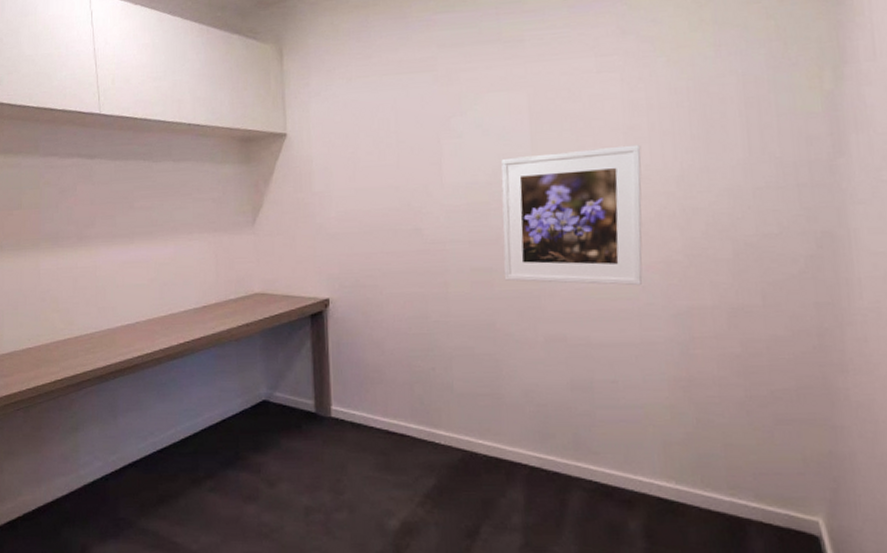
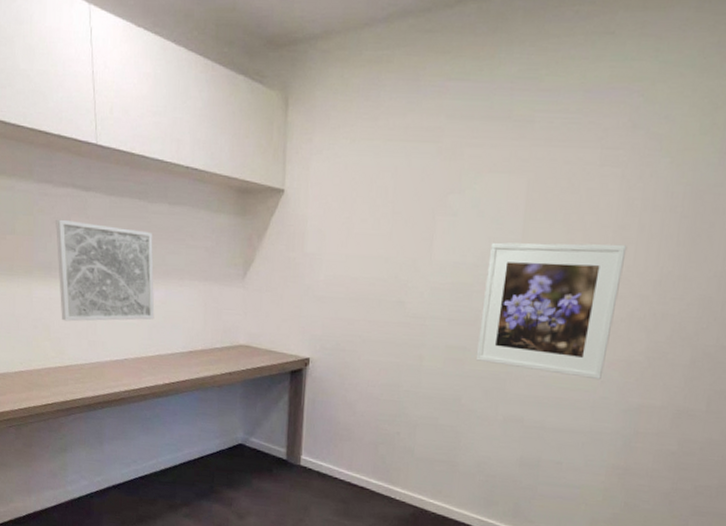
wall art: none [62,188,165,290] -> present [56,219,155,322]

